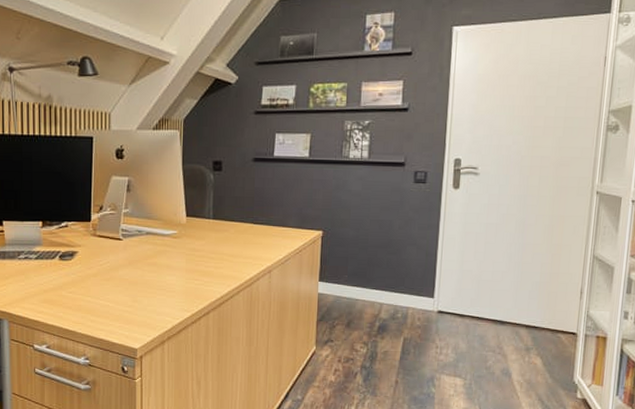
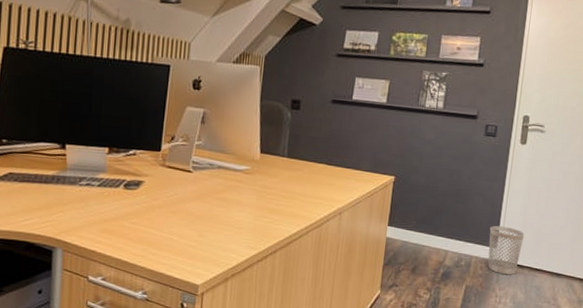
wastebasket: none [425,275,463,325] -> present [488,225,525,275]

